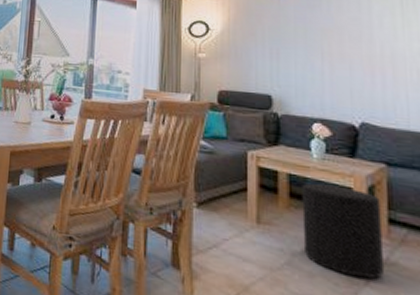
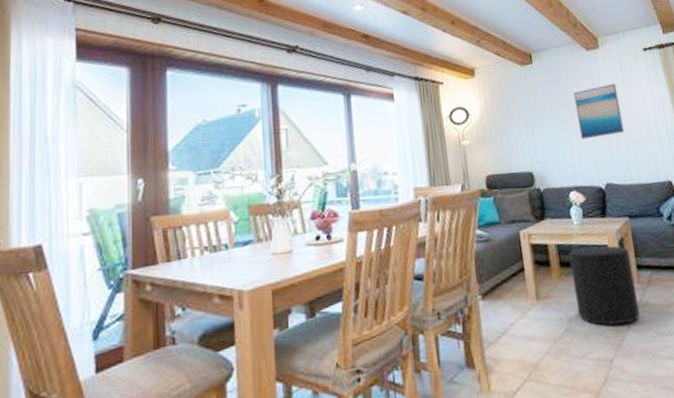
wall art: none [334,15,396,72] -> present [573,83,625,140]

